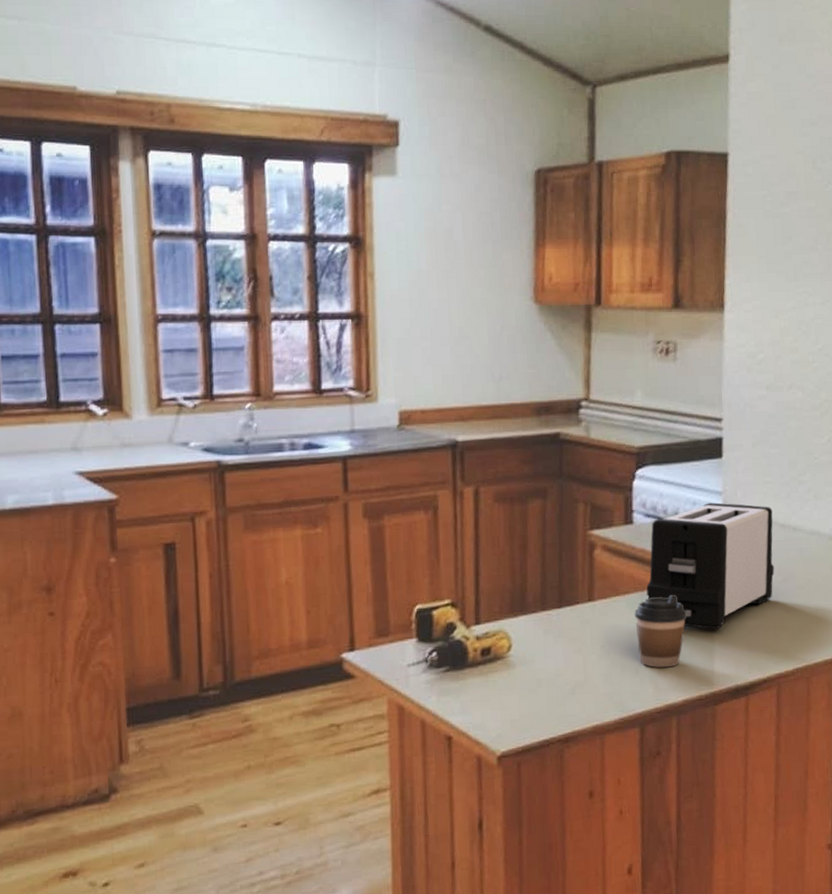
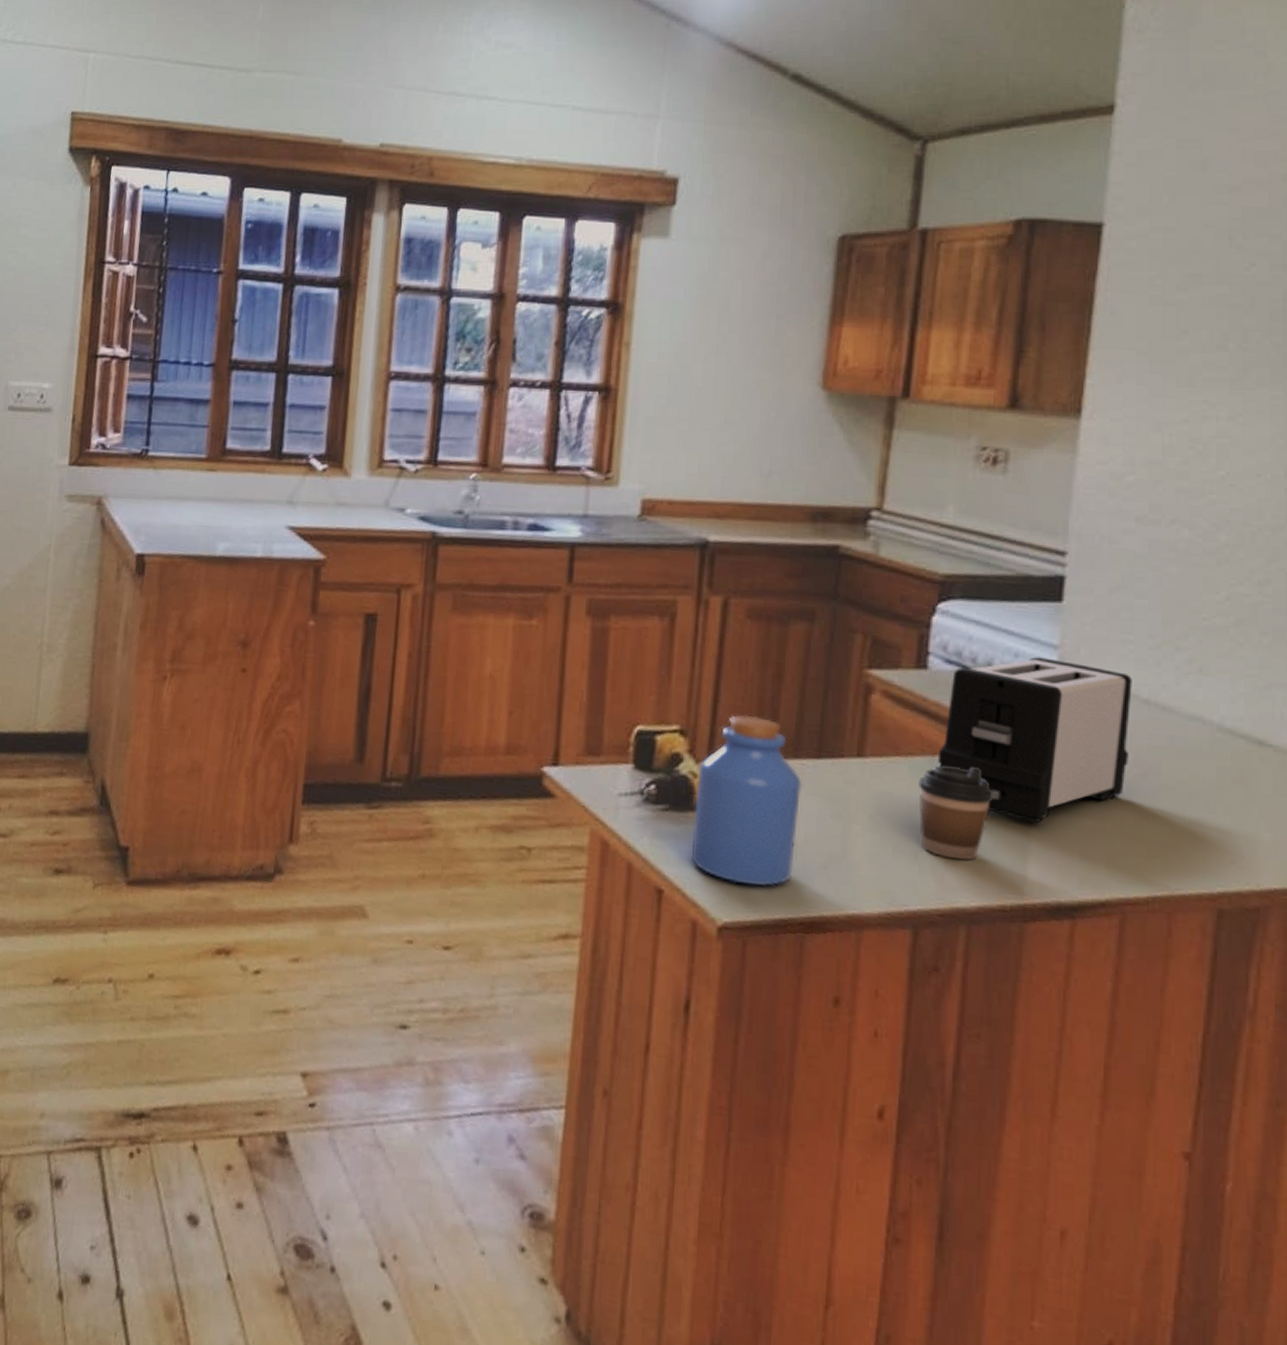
jar: none [469,582,550,720] -> present [689,714,802,886]

